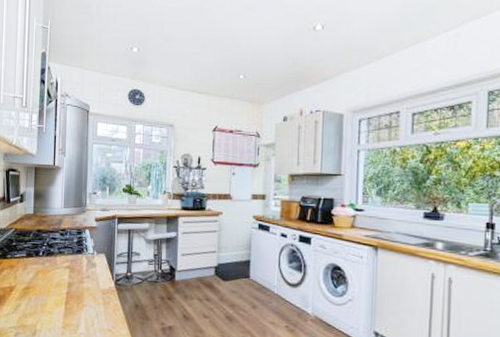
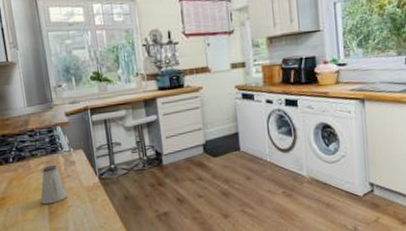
saltshaker: none [59,264,84,300] -> present [40,164,68,205]

